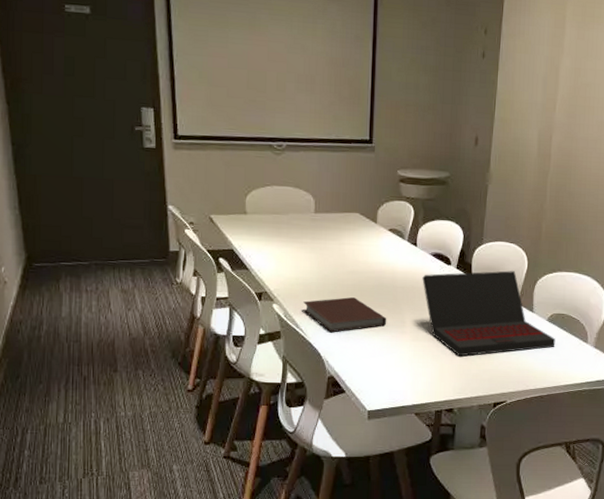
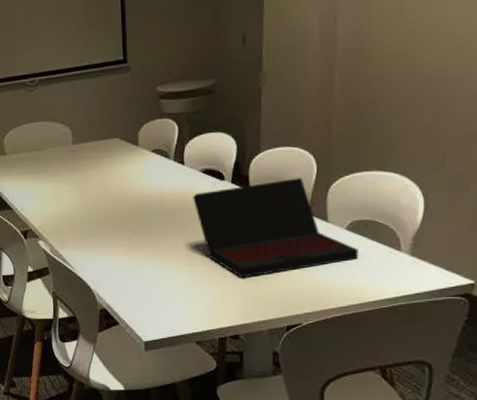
notebook: present [303,297,387,333] -> none [69,226,158,265]

